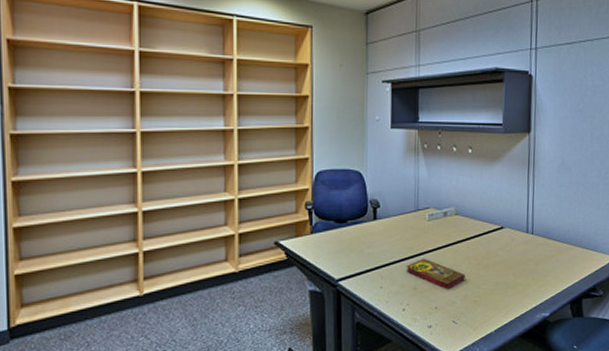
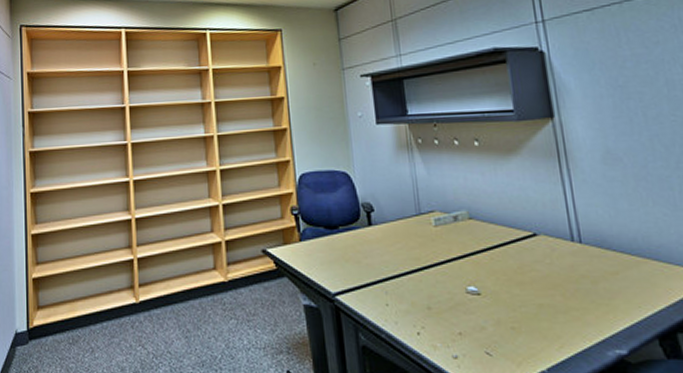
book: present [406,258,465,290] -> none [414,271,494,312]

